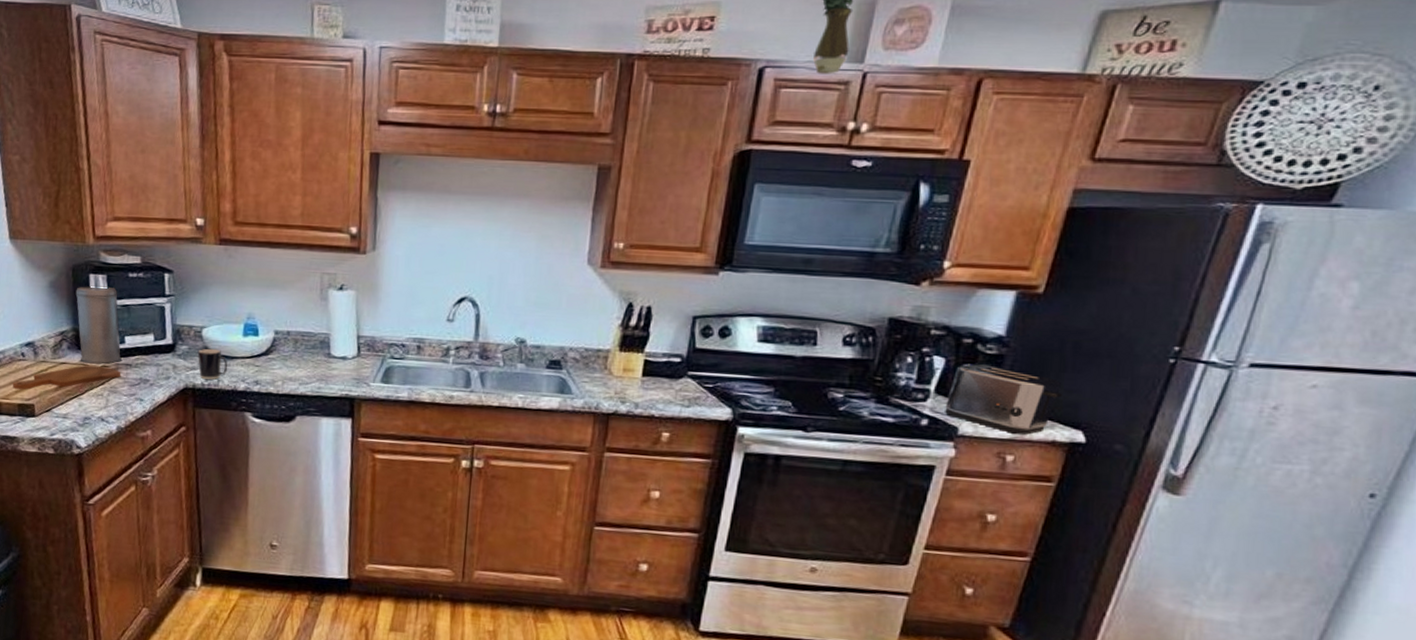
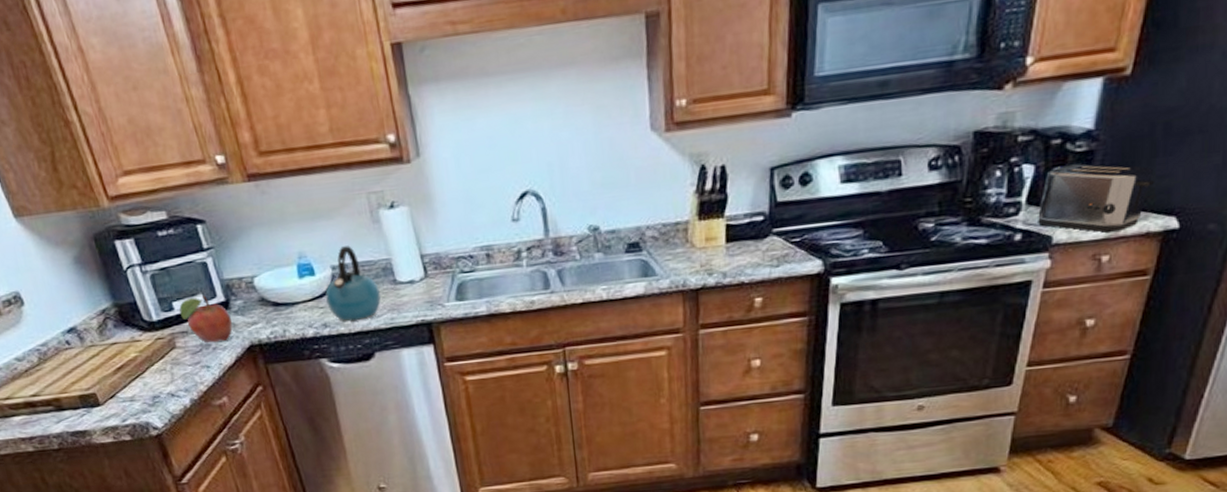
cutting board: present [12,364,121,391] -> none [65,339,180,382]
canister: present [75,286,122,365] -> none [104,251,176,340]
fruit: none [129,335,174,380] -> present [179,295,233,344]
mug: present [197,348,228,380] -> none [254,297,291,333]
kettle: none [263,315,314,383] -> present [325,246,381,321]

